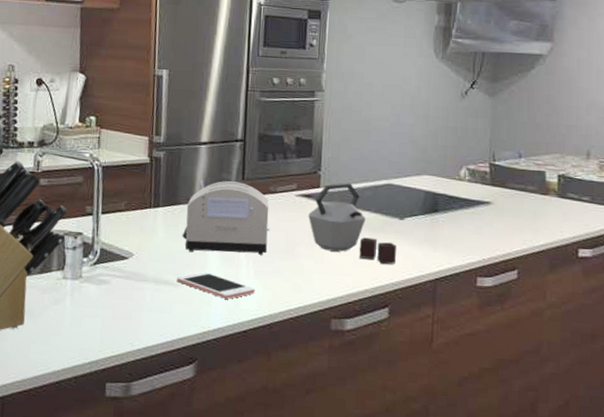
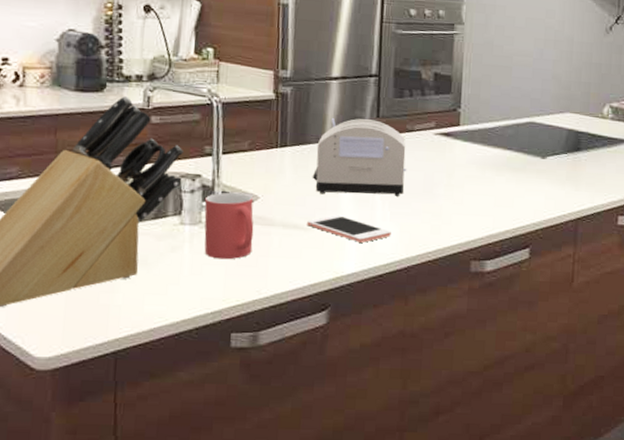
mug: none [83,249,129,313] -> present [204,192,254,260]
kettle: present [308,183,397,265] -> none [447,121,539,205]

